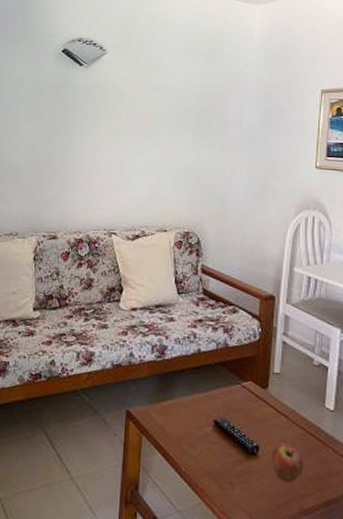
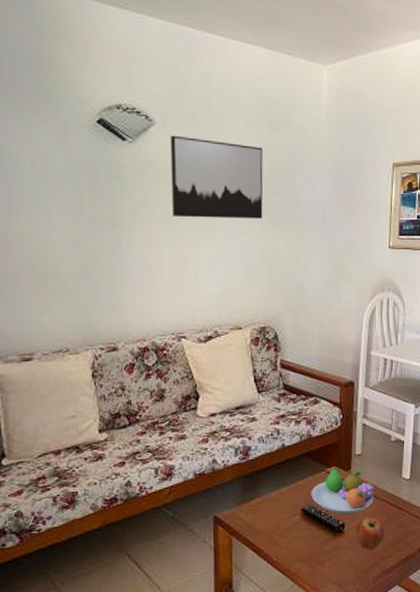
wall art: none [115,62,197,135] -> present [170,135,263,219]
fruit bowl: none [224,381,293,437] -> present [311,467,374,515]

